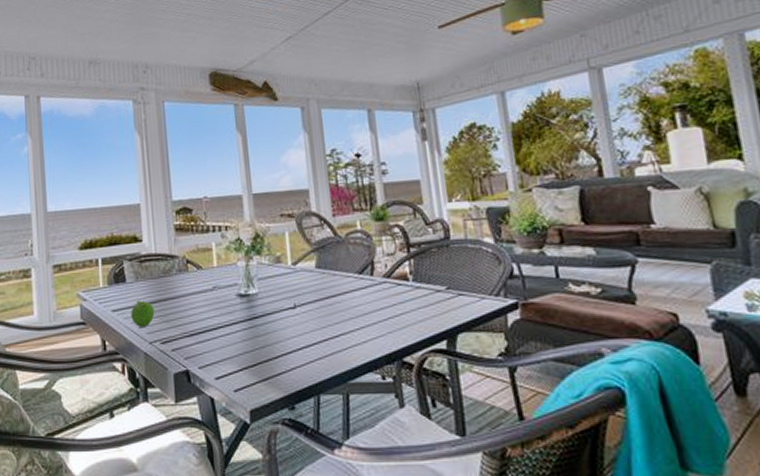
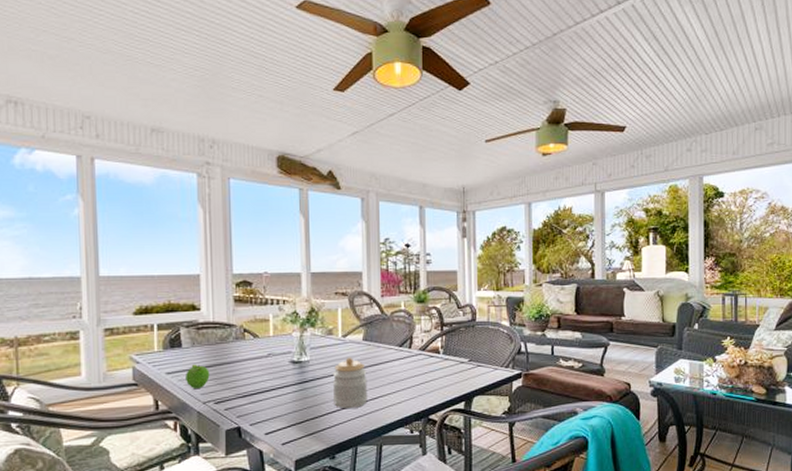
jar: none [285,288,327,349] -> present [333,357,368,408]

